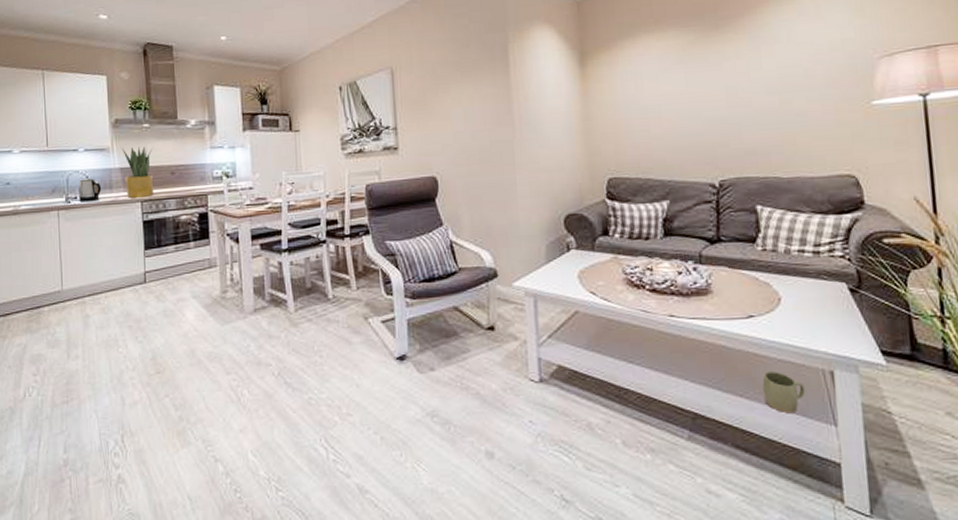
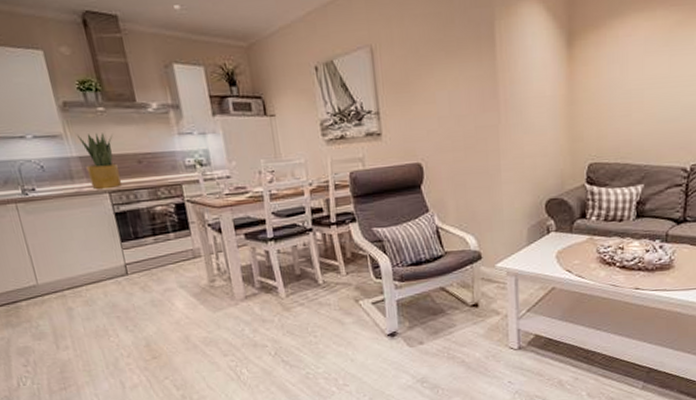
kettle: present [79,178,101,203] -> none [33,168,62,195]

